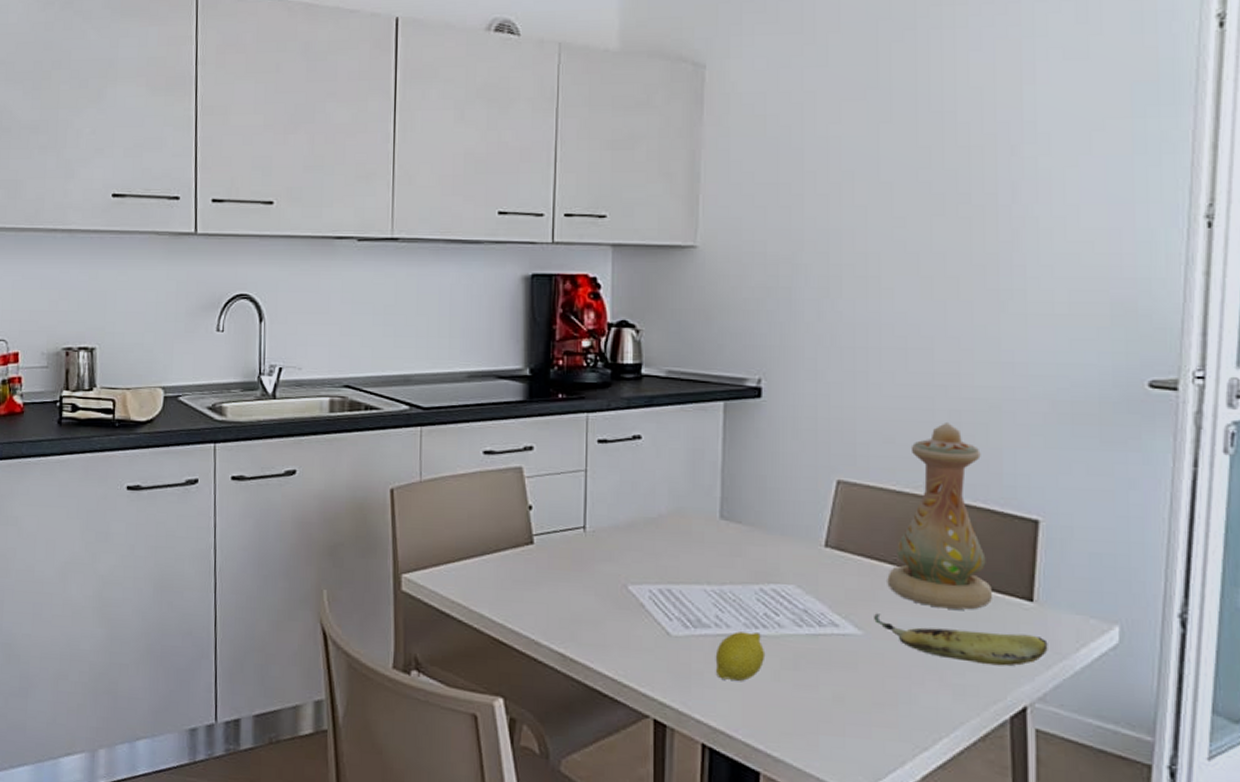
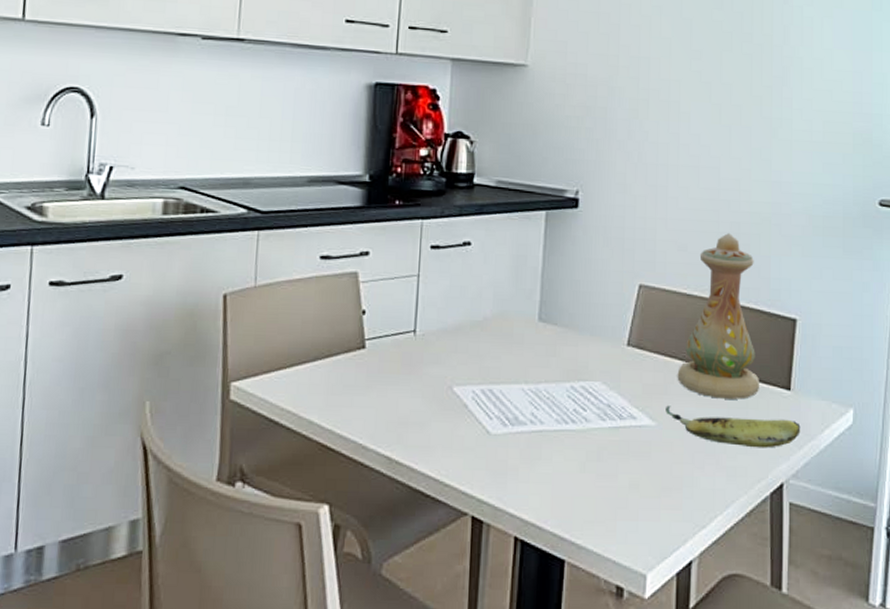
fruit: present [715,631,766,681] -> none [529,427,574,474]

